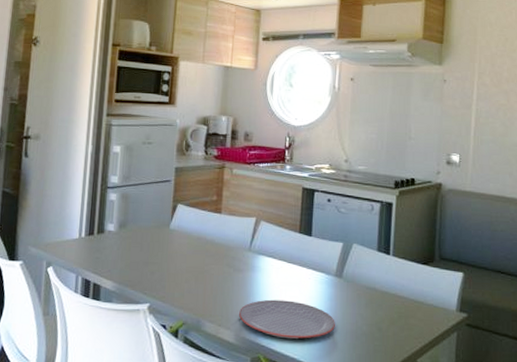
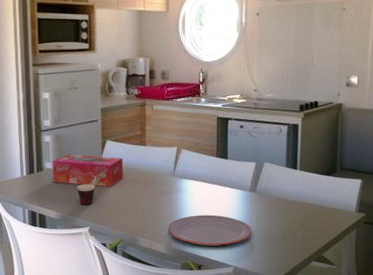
tissue box: none [113,216,194,259] -> present [52,154,123,187]
cup: none [139,239,173,278] -> present [77,171,105,206]

